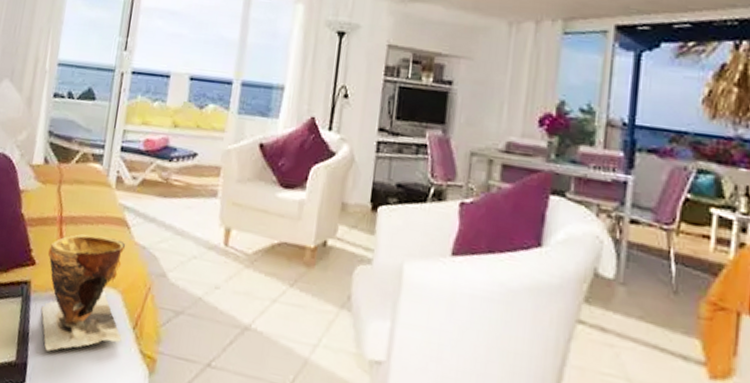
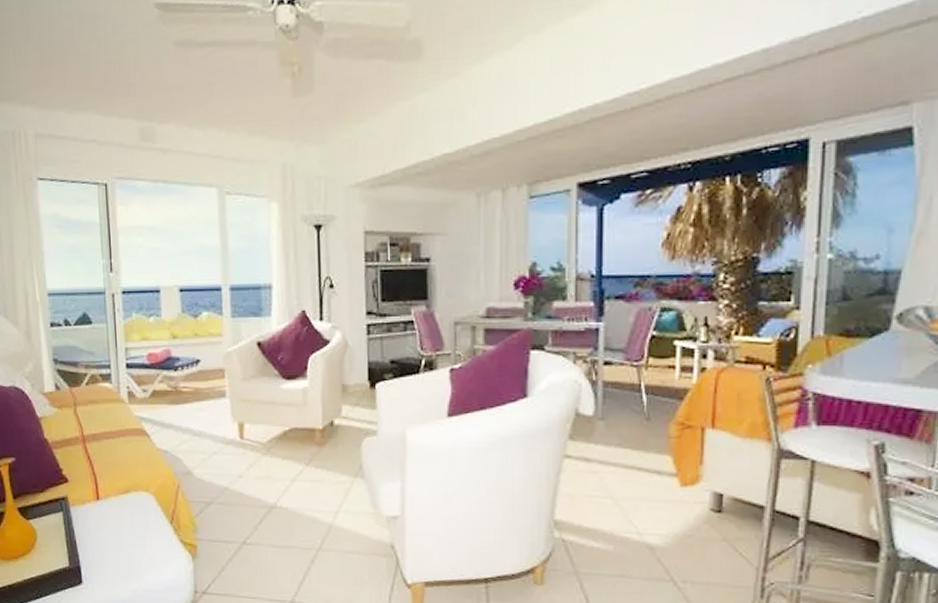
clay pot: present [41,234,126,352] -> none [77,448,162,554]

